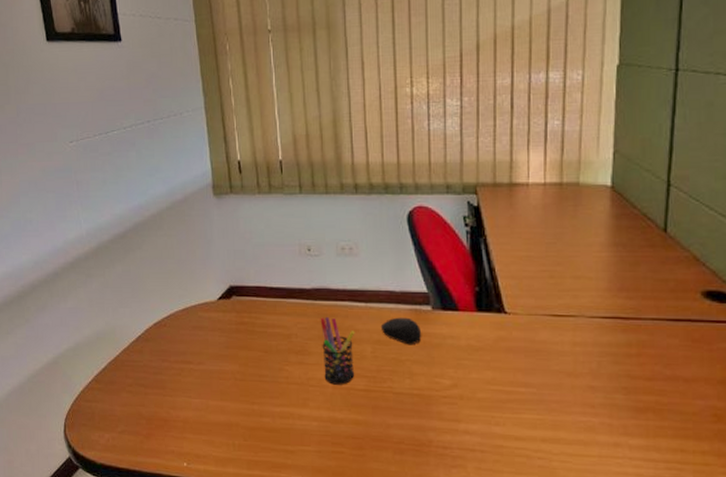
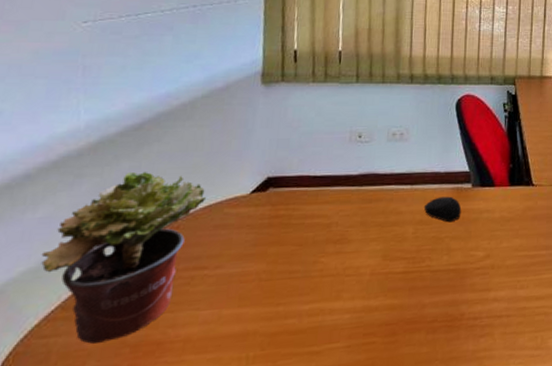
potted plant: none [75,274,183,412] -> present [41,171,207,344]
pen holder: present [320,317,355,385] -> none [362,202,399,271]

